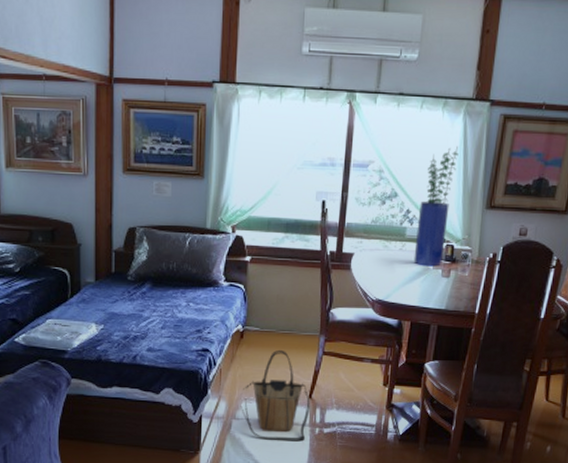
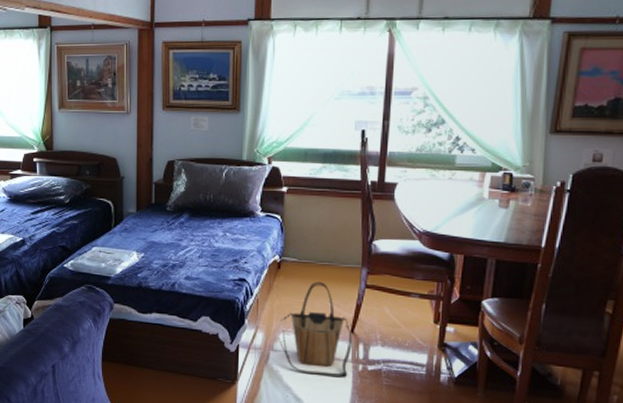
vase: present [414,146,459,267] -> none [465,68,515,197]

